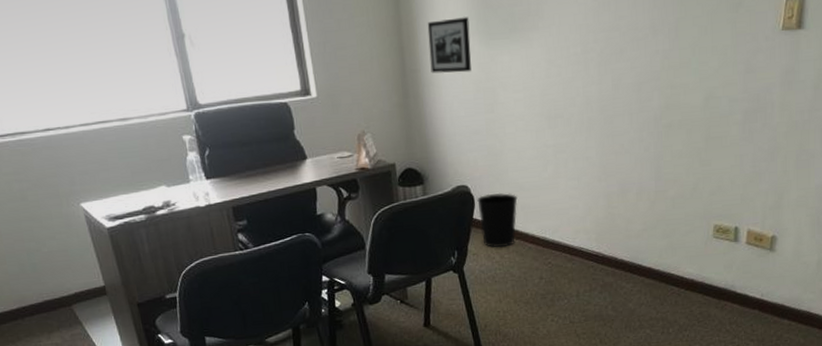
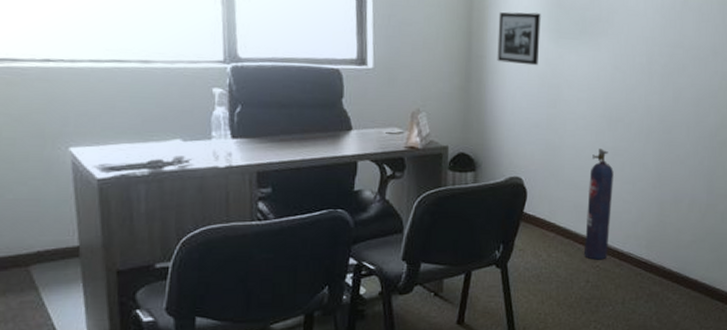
wastebasket: present [477,192,518,248] -> none [529,188,571,246]
gas cylinder: none [533,147,559,257] -> present [584,149,614,260]

